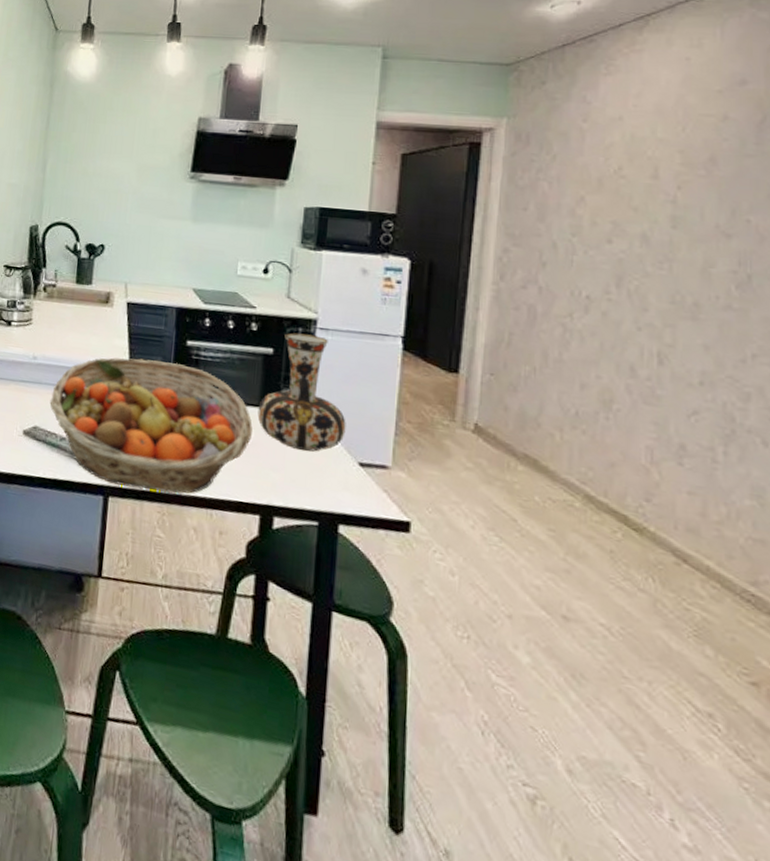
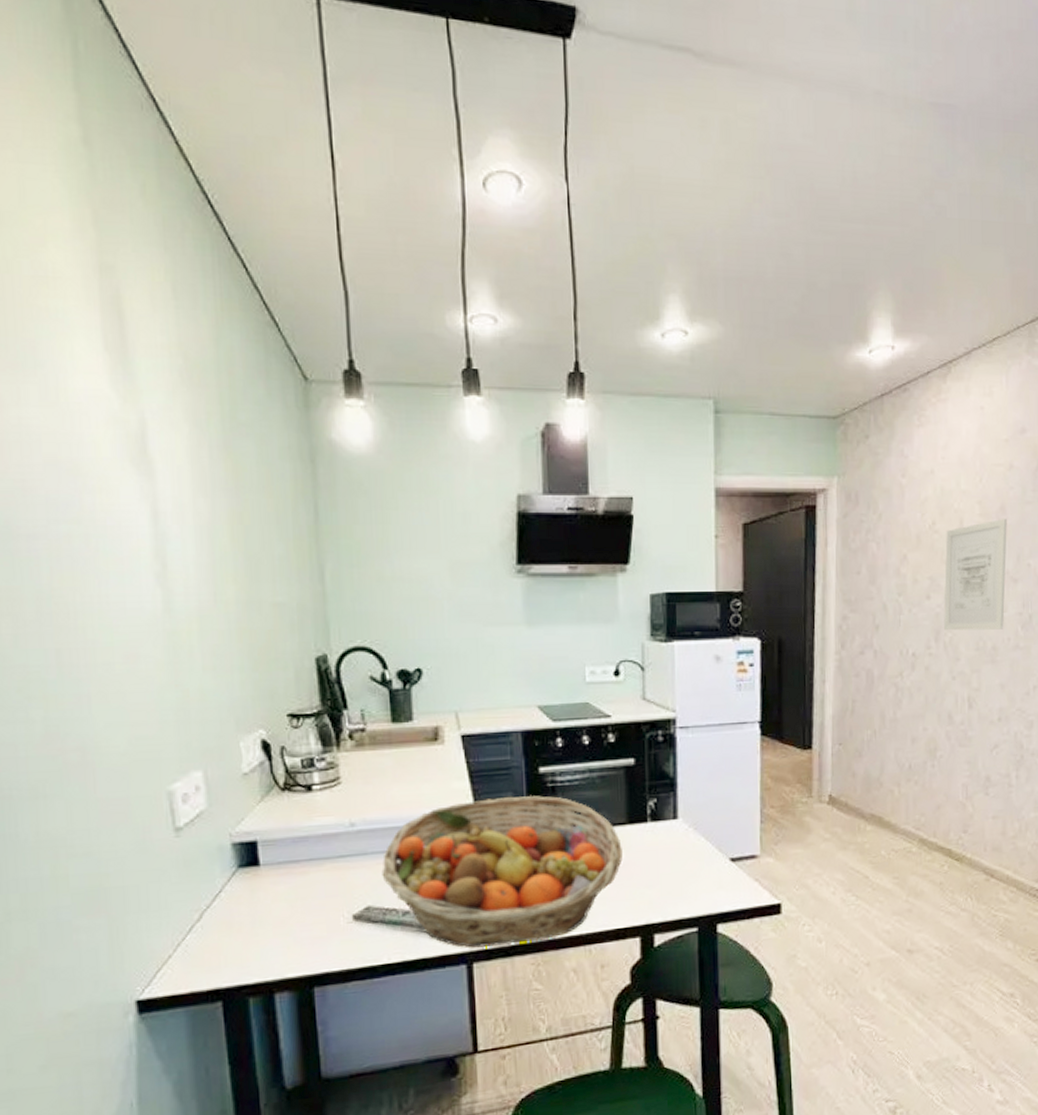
vase: present [257,332,346,452] -> none [626,736,715,860]
wall art: none [629,169,718,286] -> present [944,518,1007,631]

